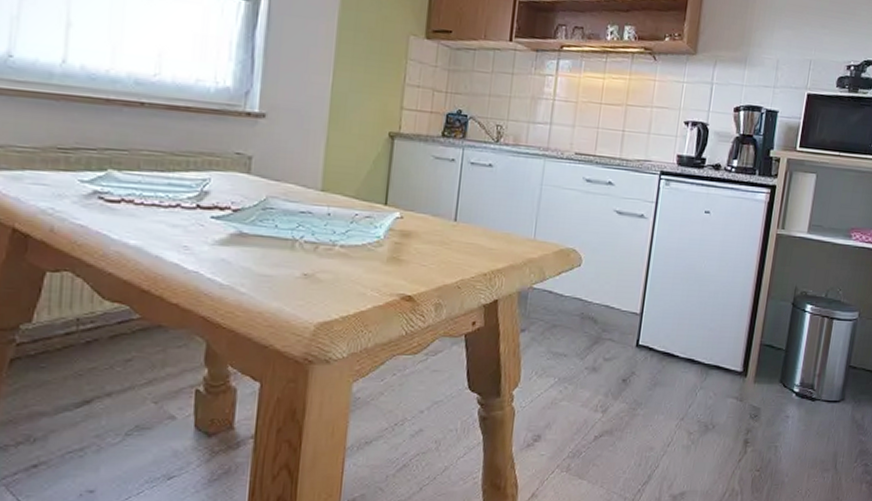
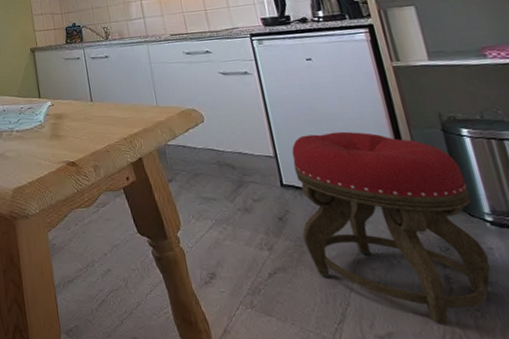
stool: none [638,294,793,484] -> present [292,131,491,325]

